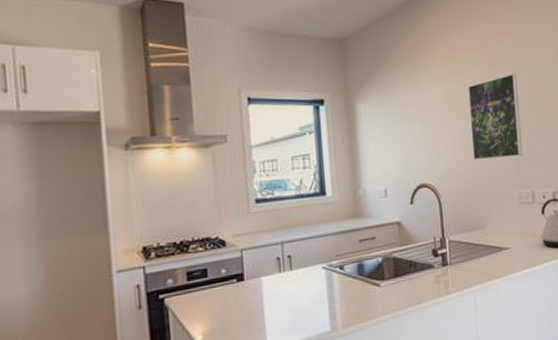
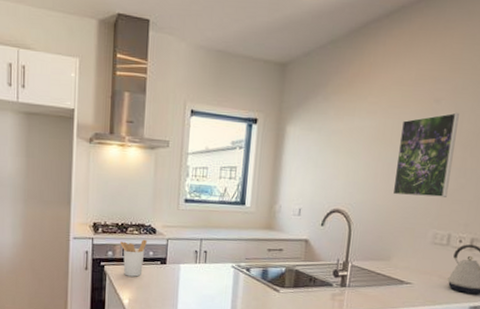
utensil holder: none [180,255,216,306] -> present [119,239,147,277]

